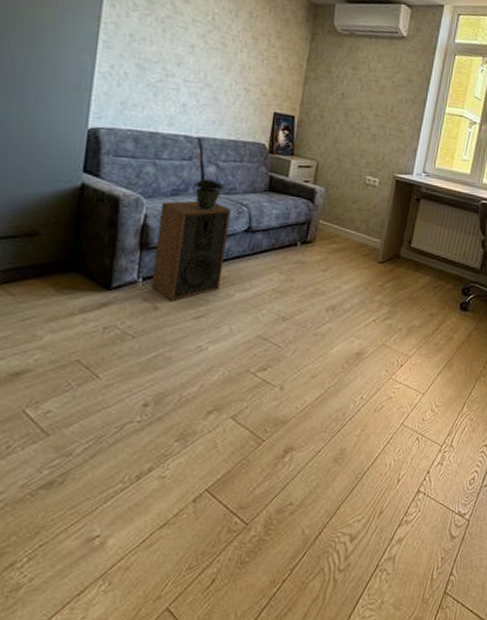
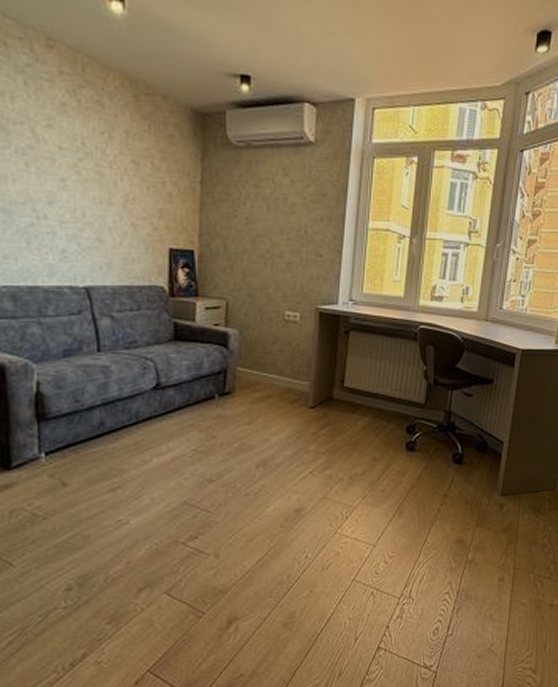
speaker: present [151,200,232,301] -> none [54,360,136,475]
potted plant: present [193,154,225,211] -> none [86,306,124,370]

